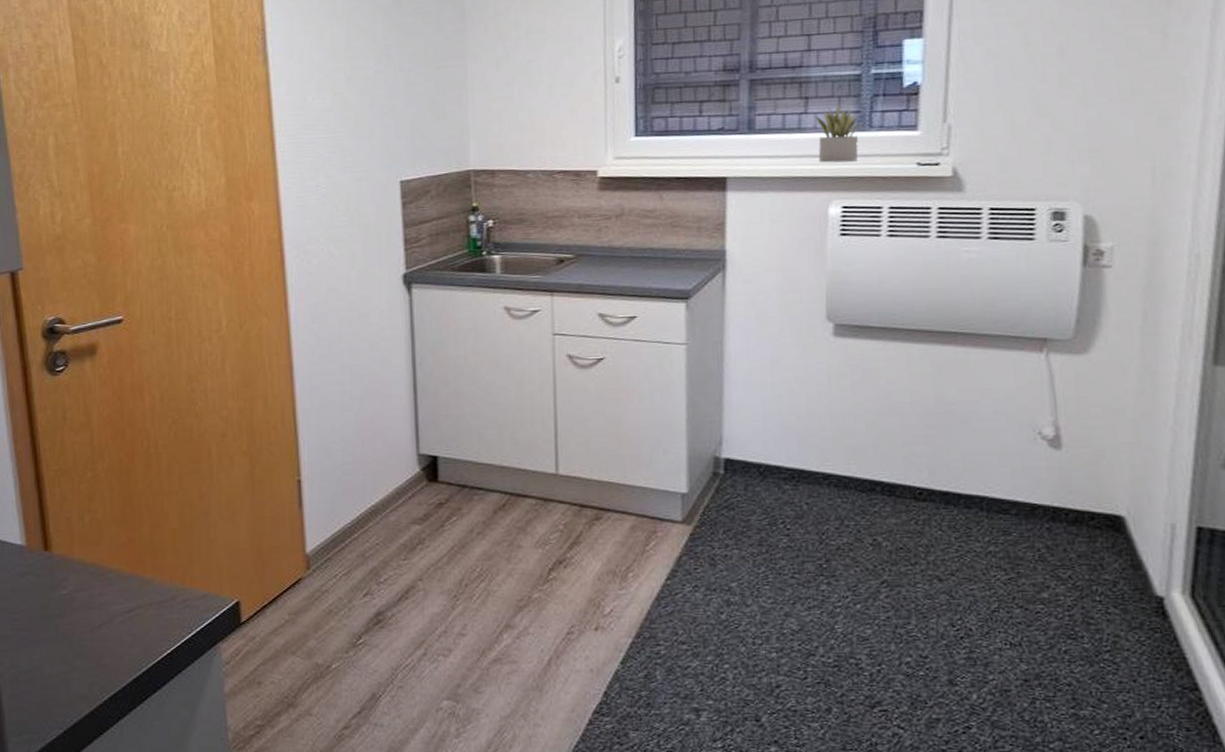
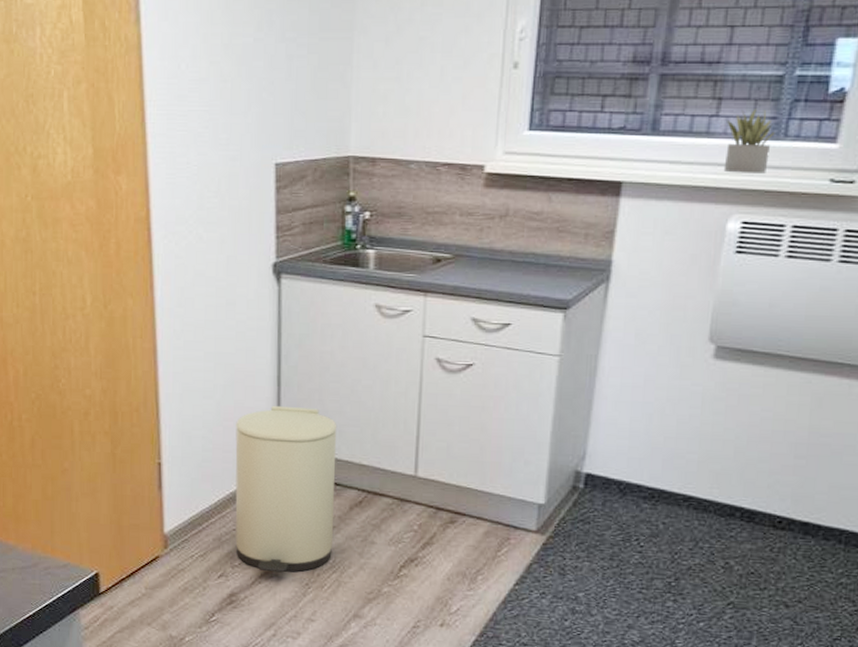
pedal bin: none [374,412,479,586] -> present [235,405,337,573]

